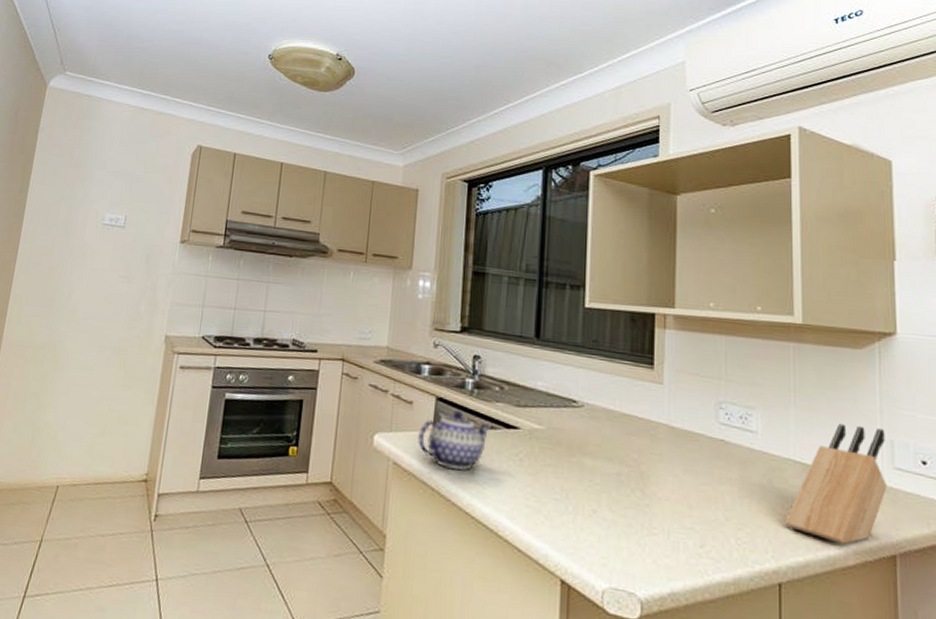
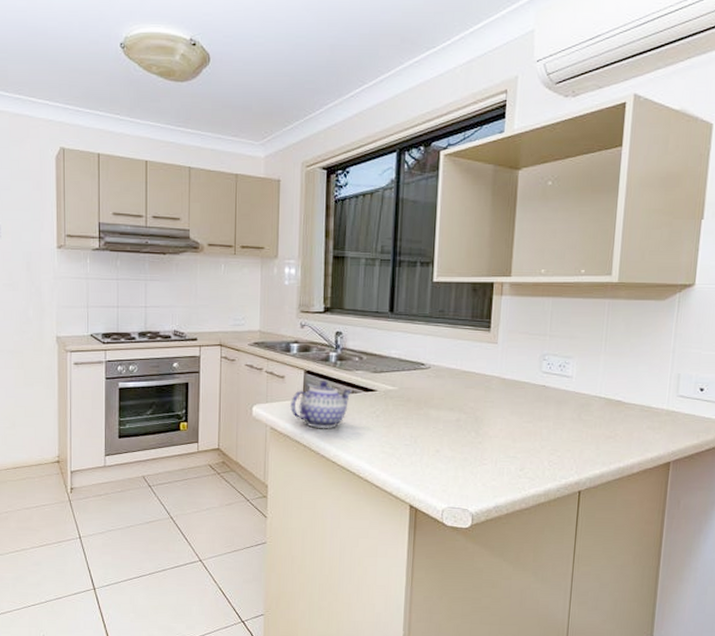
knife block: present [784,423,887,544] -> none [587,364,674,457]

